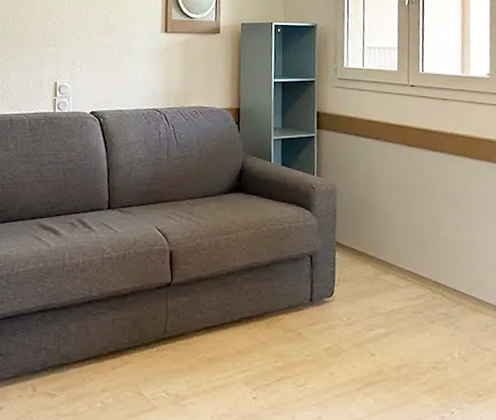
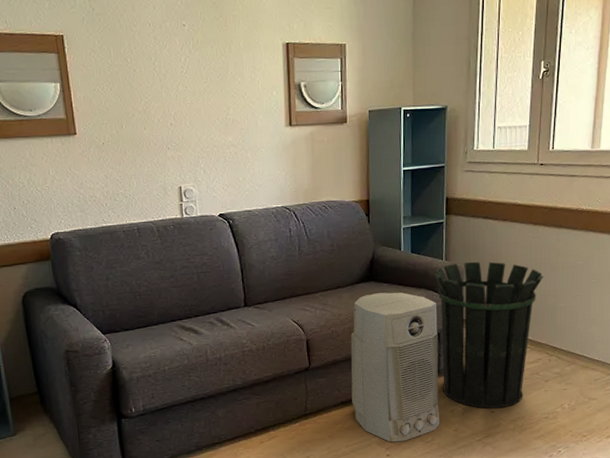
air purifier: none [216,206,314,382] -> present [350,292,441,443]
waste bin: none [304,180,422,351] -> present [433,261,544,409]

